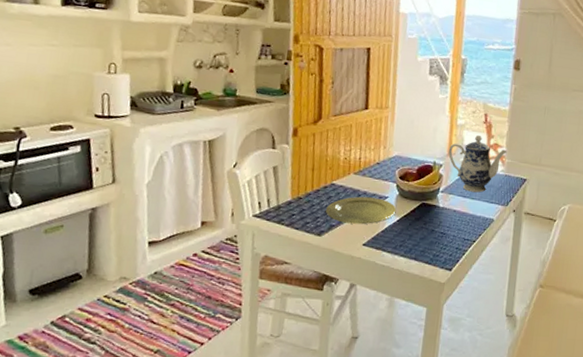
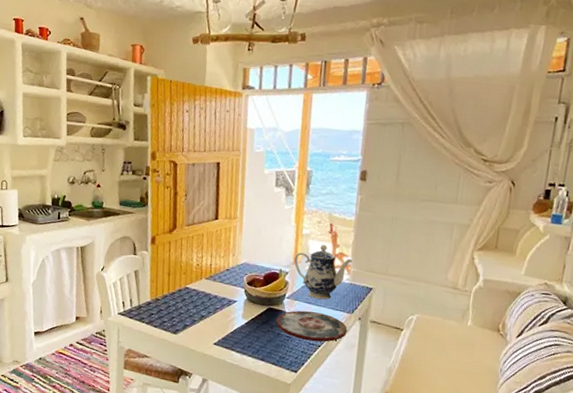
plate: present [326,196,397,225] -> none [180,299,245,326]
plate: none [430,204,502,237] -> present [276,310,348,342]

